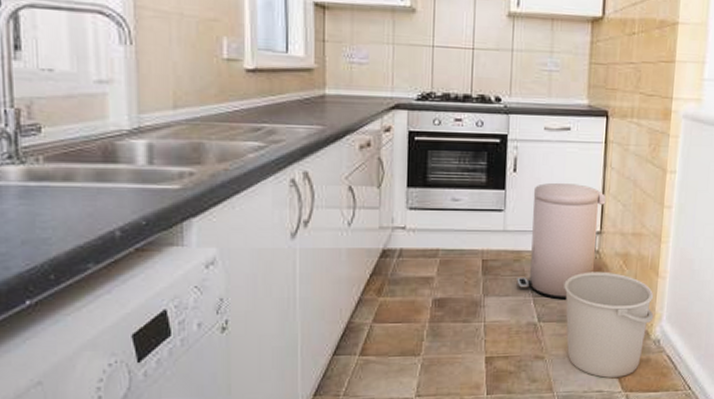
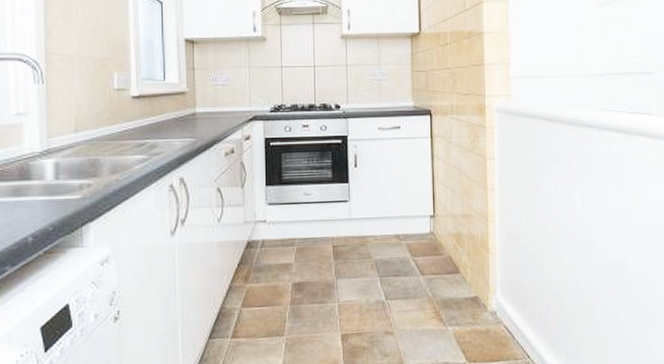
pedal bin: present [517,182,607,300] -> none [364,174,436,279]
bucket: present [564,271,654,378] -> none [406,251,489,350]

